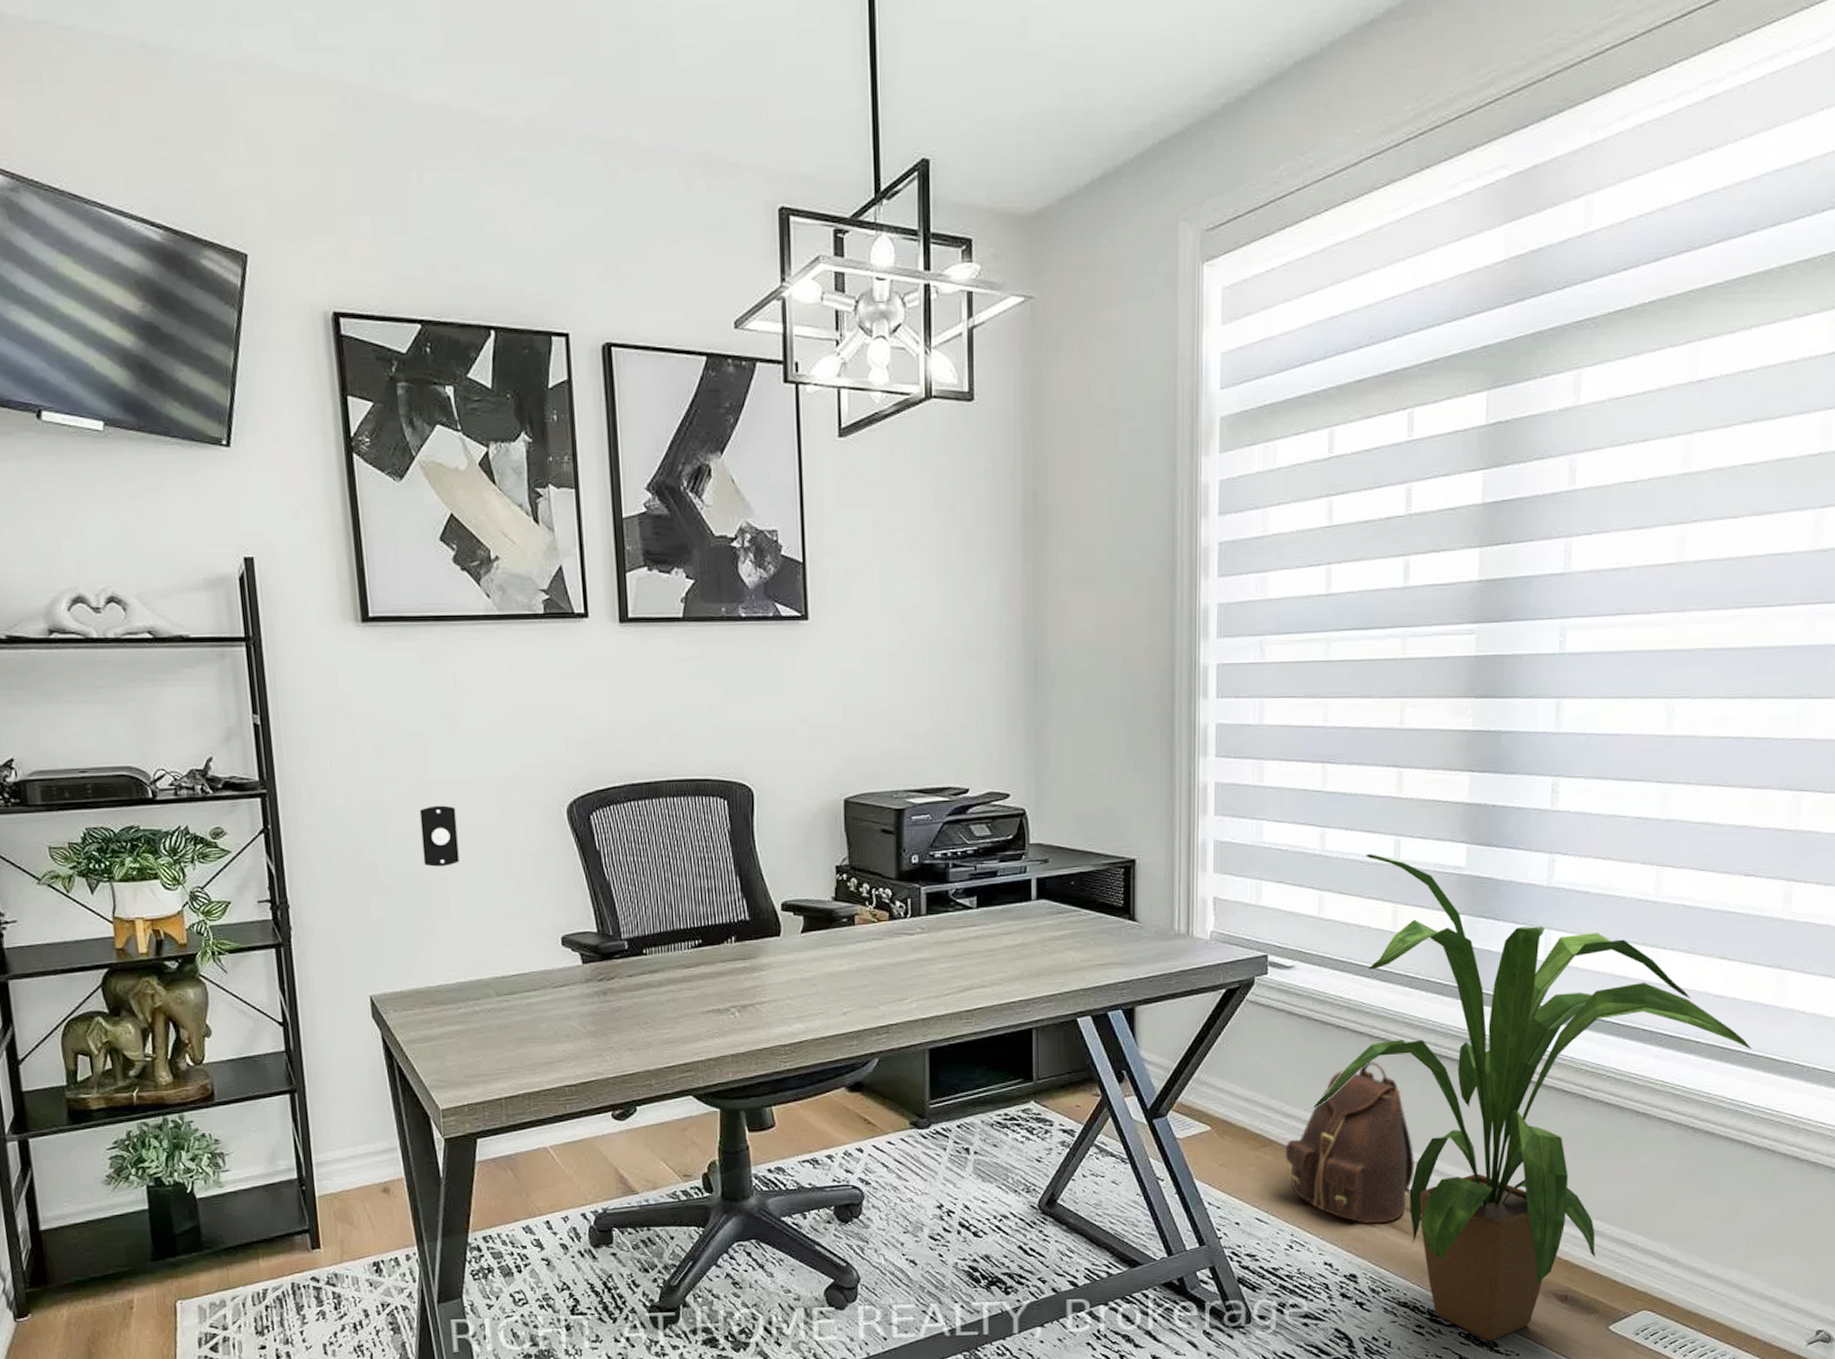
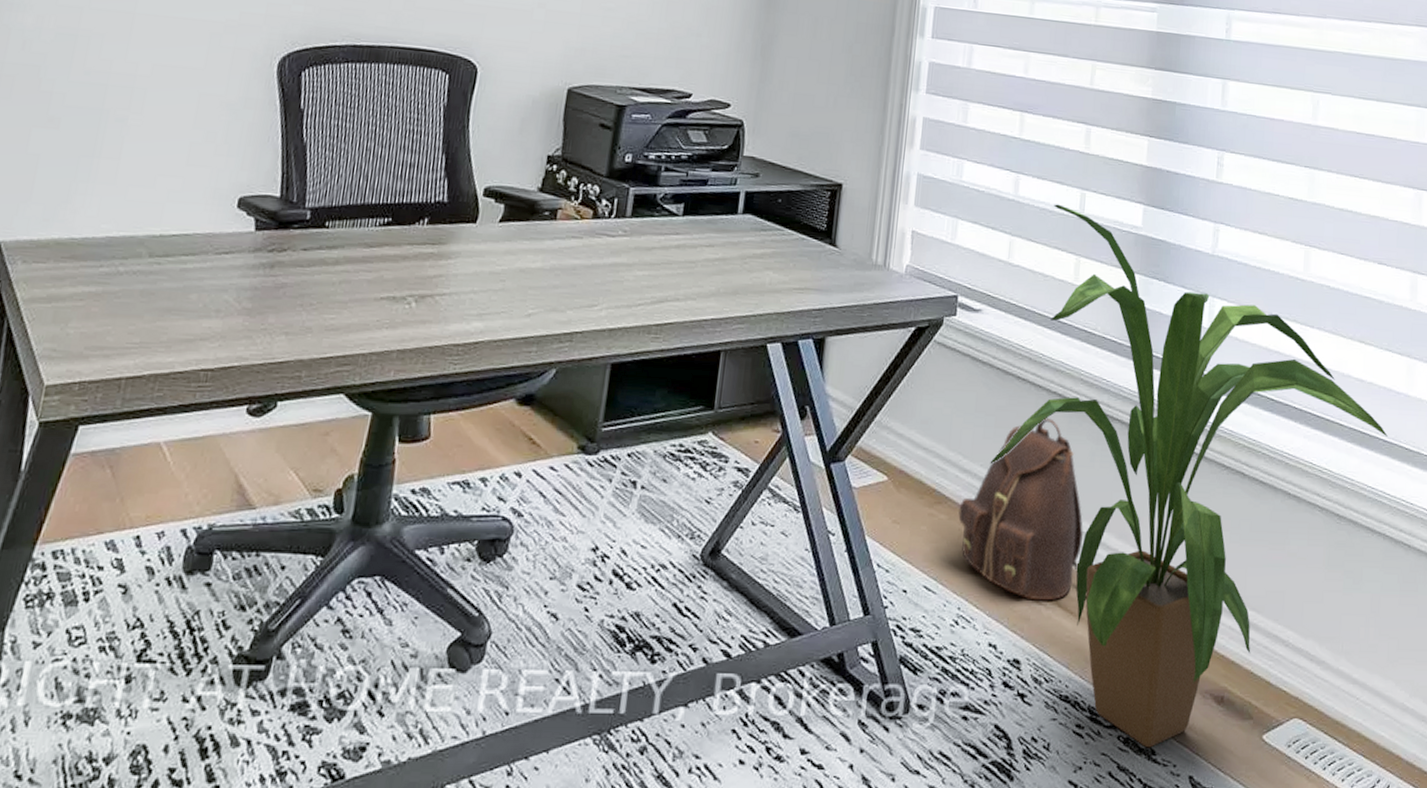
light switch: present [419,805,460,867] -> none [105,40,157,107]

